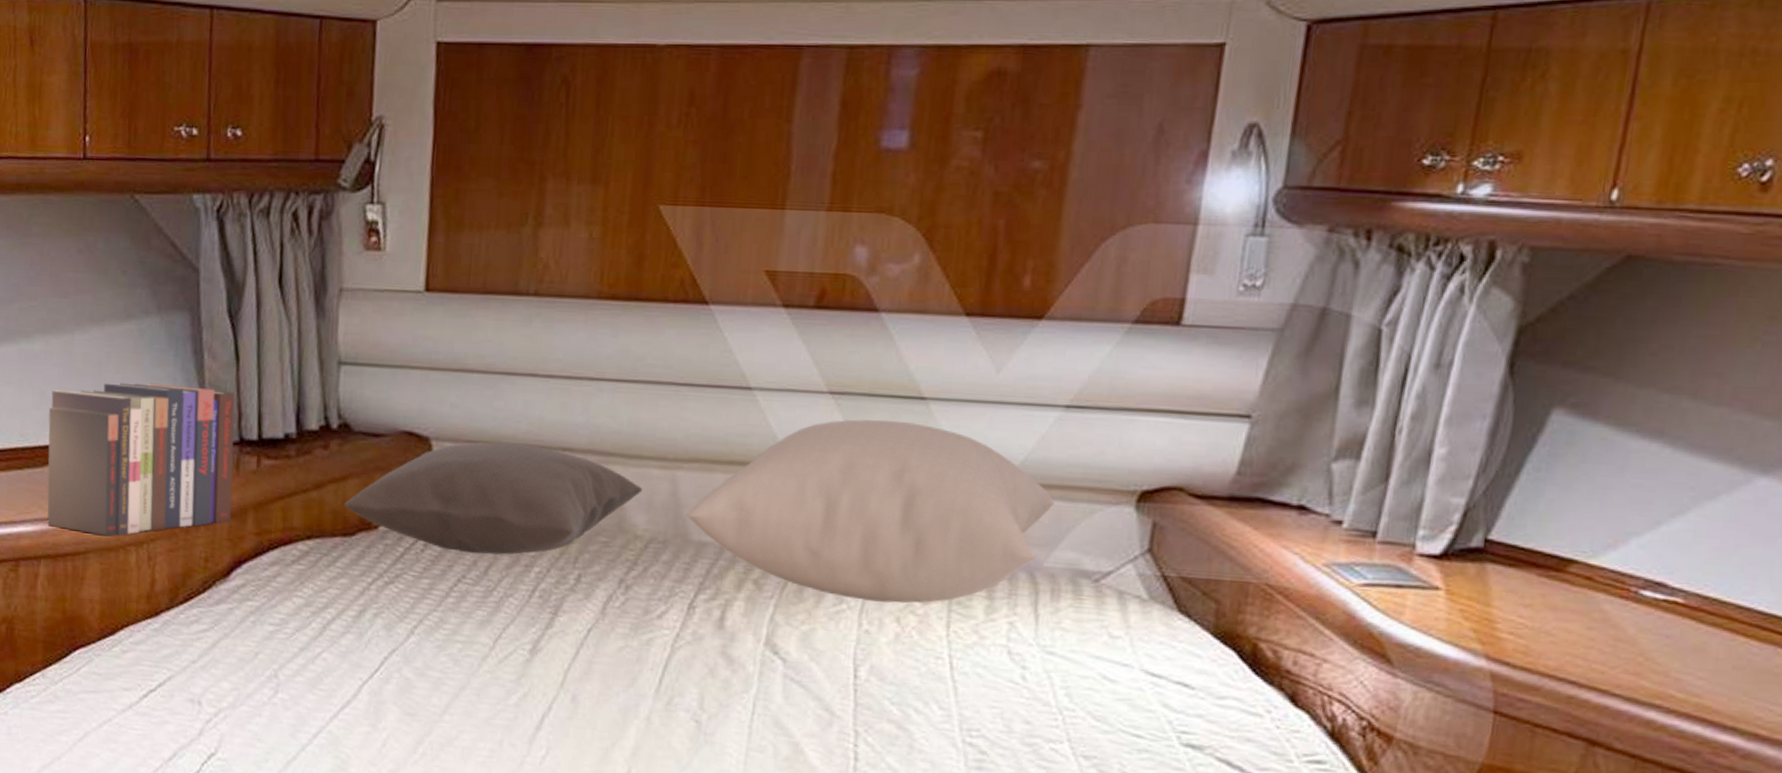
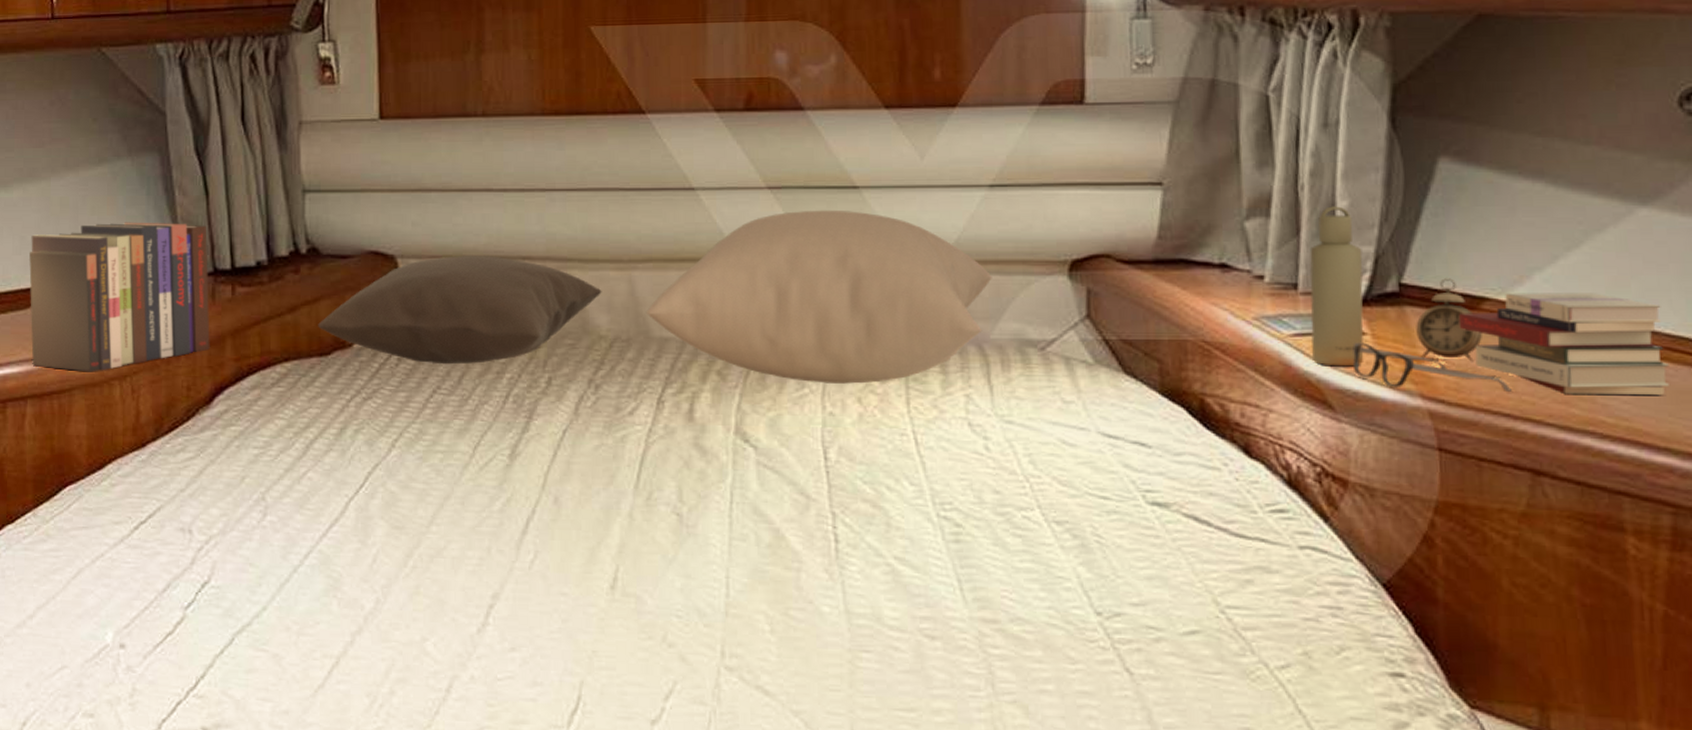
bottle: none [1377,453,1453,622] -> present [1309,206,1364,367]
eyeglasses: none [1420,597,1583,660] -> present [1352,342,1512,393]
alarm clock: none [1493,537,1564,626] -> present [1416,278,1484,362]
books: none [1540,556,1760,673] -> present [1458,293,1669,395]

